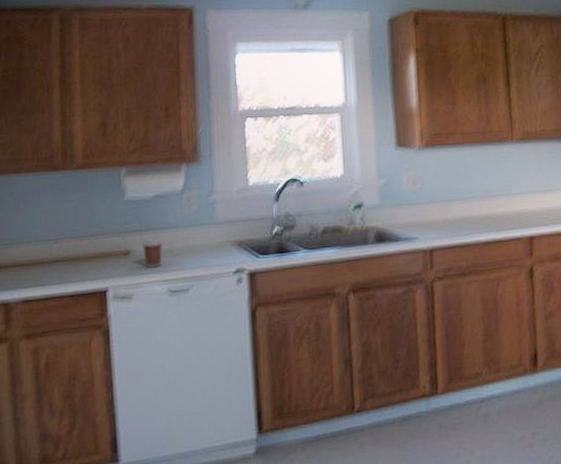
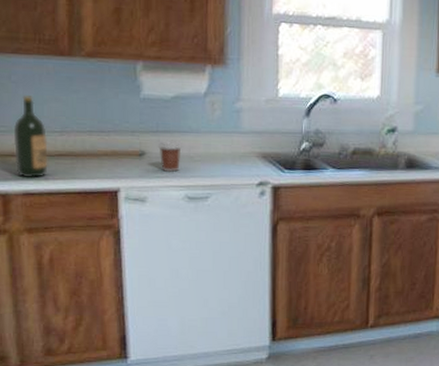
wine bottle: none [14,209,45,286] -> present [13,95,48,178]

